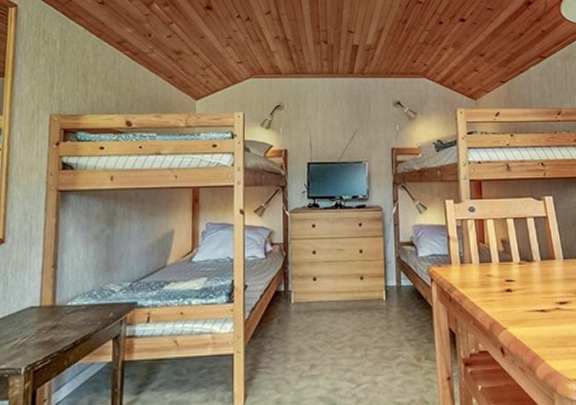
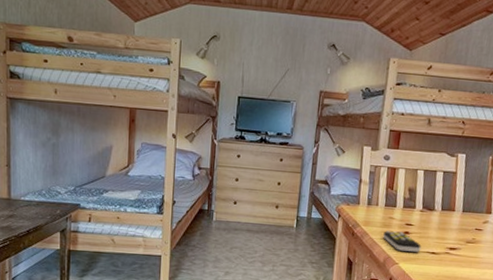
remote control: none [483,290,528,313] -> present [383,231,421,252]

